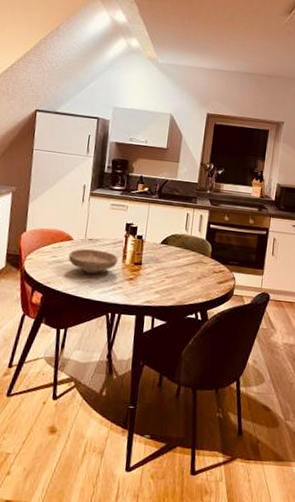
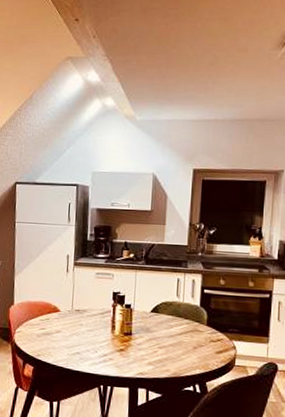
bowl: present [68,248,118,274] -> none [56,319,107,346]

